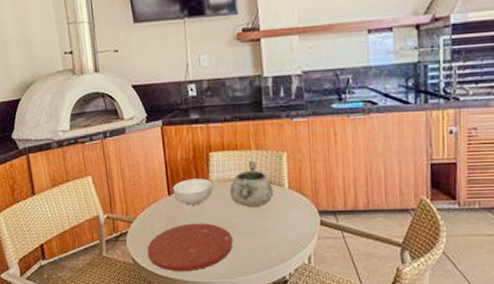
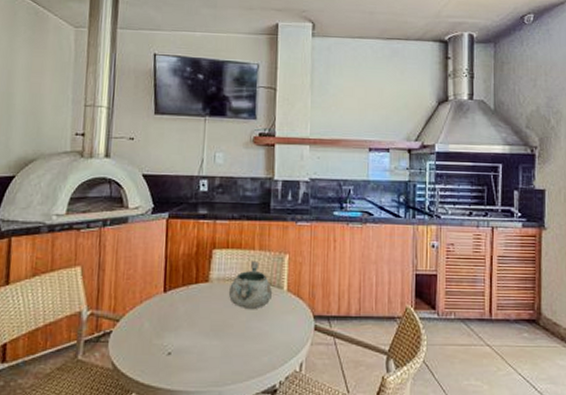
plate: present [147,223,233,272] -> none [130,324,226,379]
cereal bowl: present [173,178,213,205] -> none [169,276,213,304]

